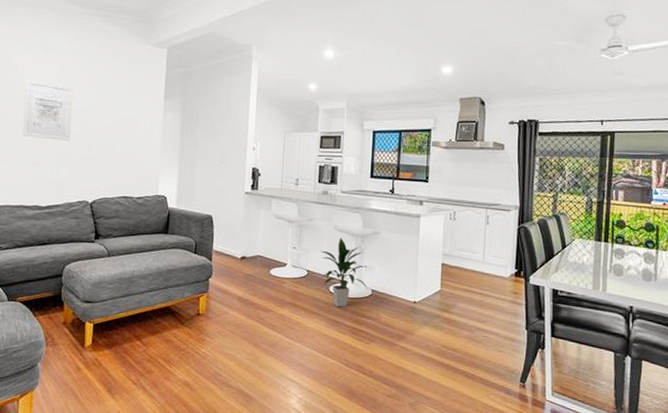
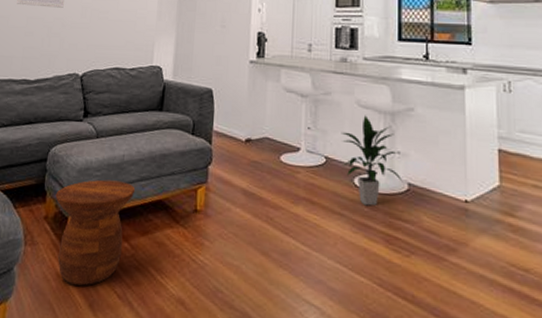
side table: none [72,291,145,376] -> present [55,179,136,286]

